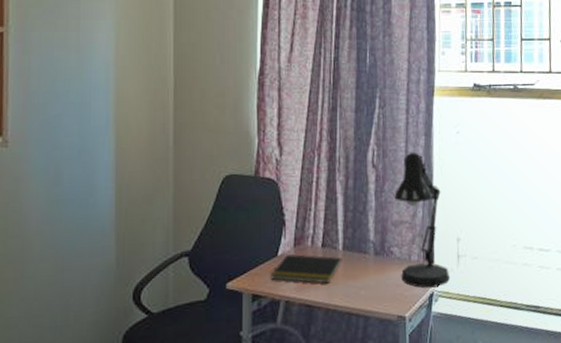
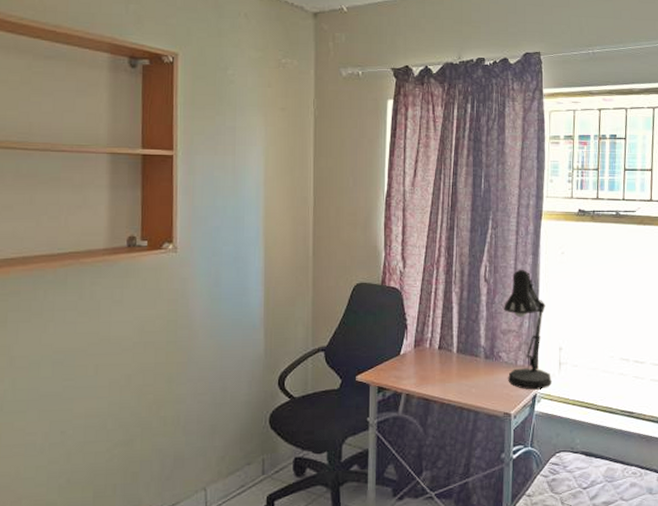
notepad: present [270,253,343,284] -> none [394,353,456,381]

